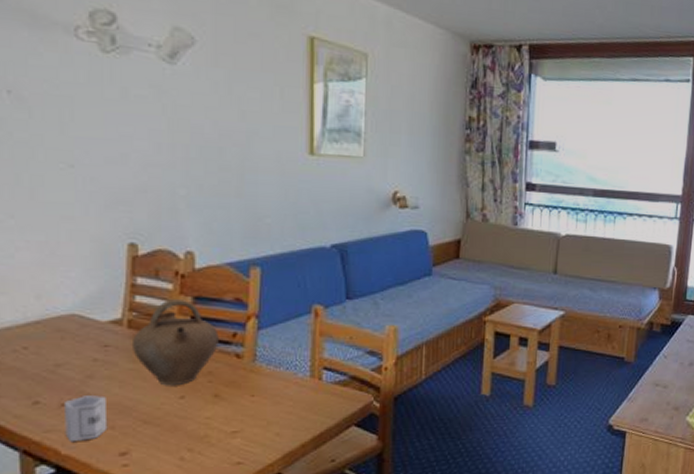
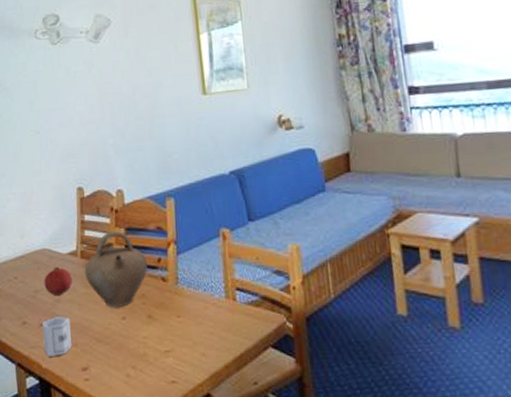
fruit: none [70,337,113,370] -> present [44,267,73,295]

